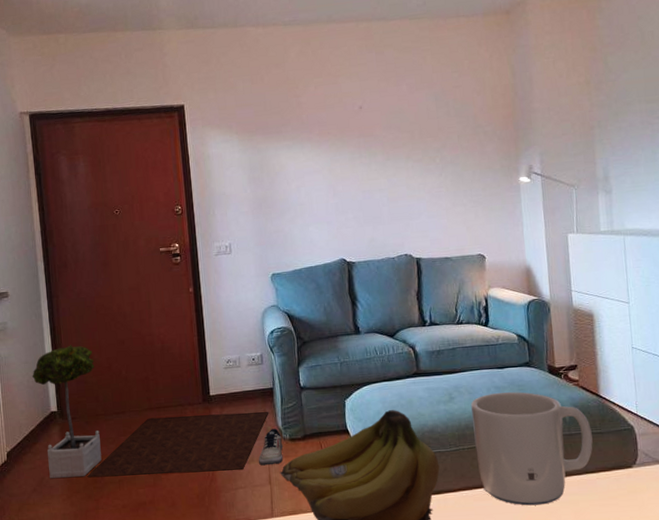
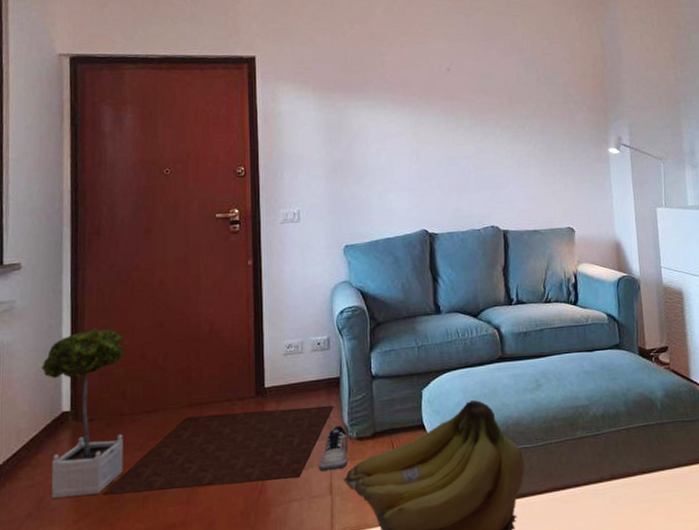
mug: present [470,392,593,506] -> none [558,377,685,507]

